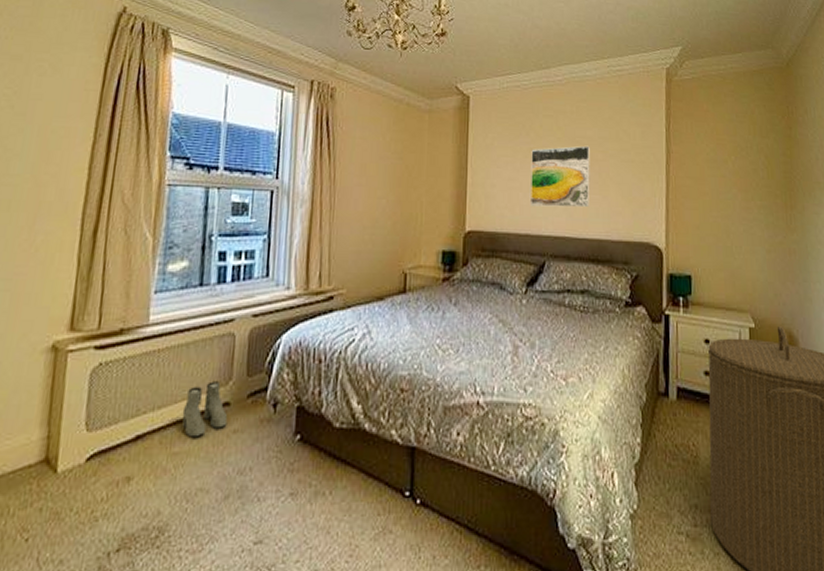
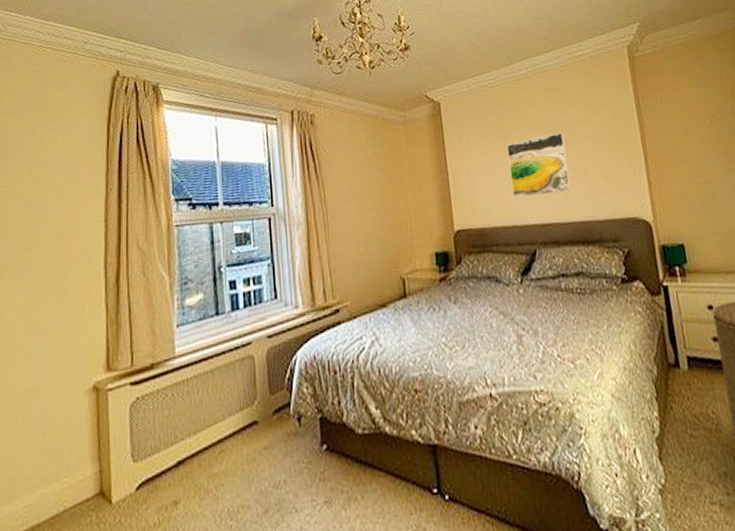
boots: present [182,381,228,438] -> none [216,402,258,458]

